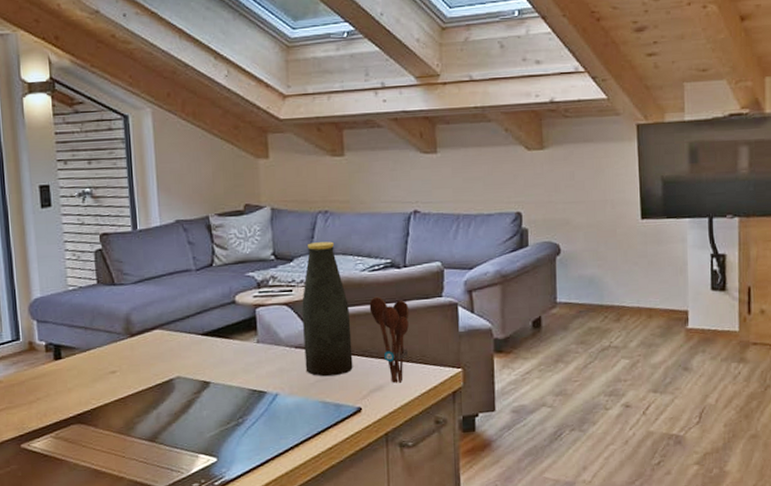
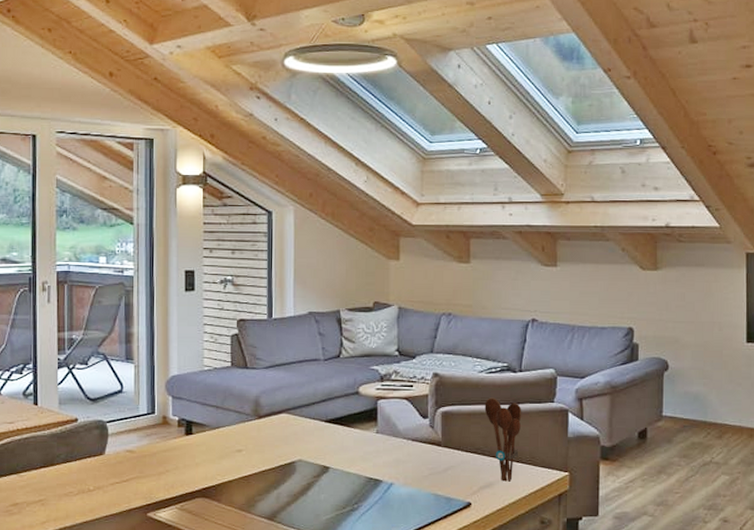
bottle: present [301,241,353,377] -> none [420,342,466,470]

